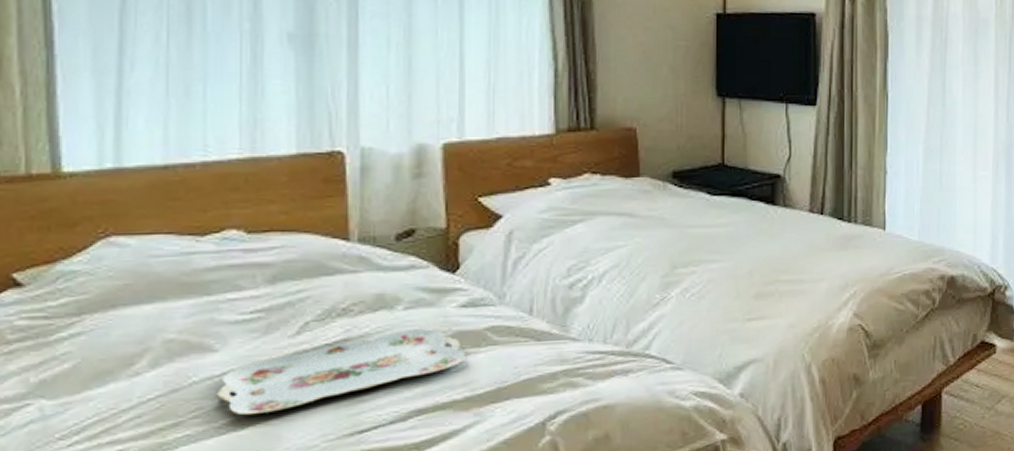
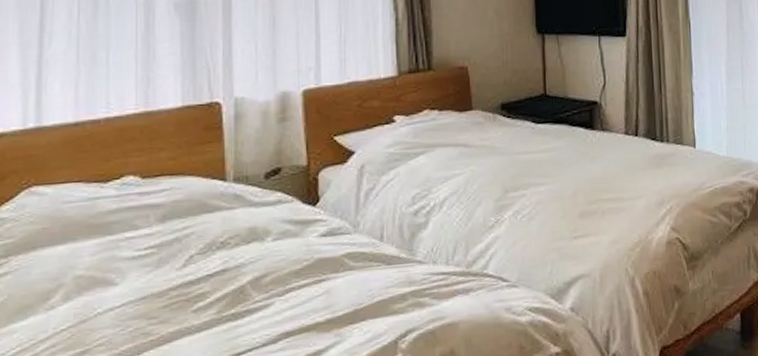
serving tray: present [216,329,465,416] -> none [117,257,326,343]

